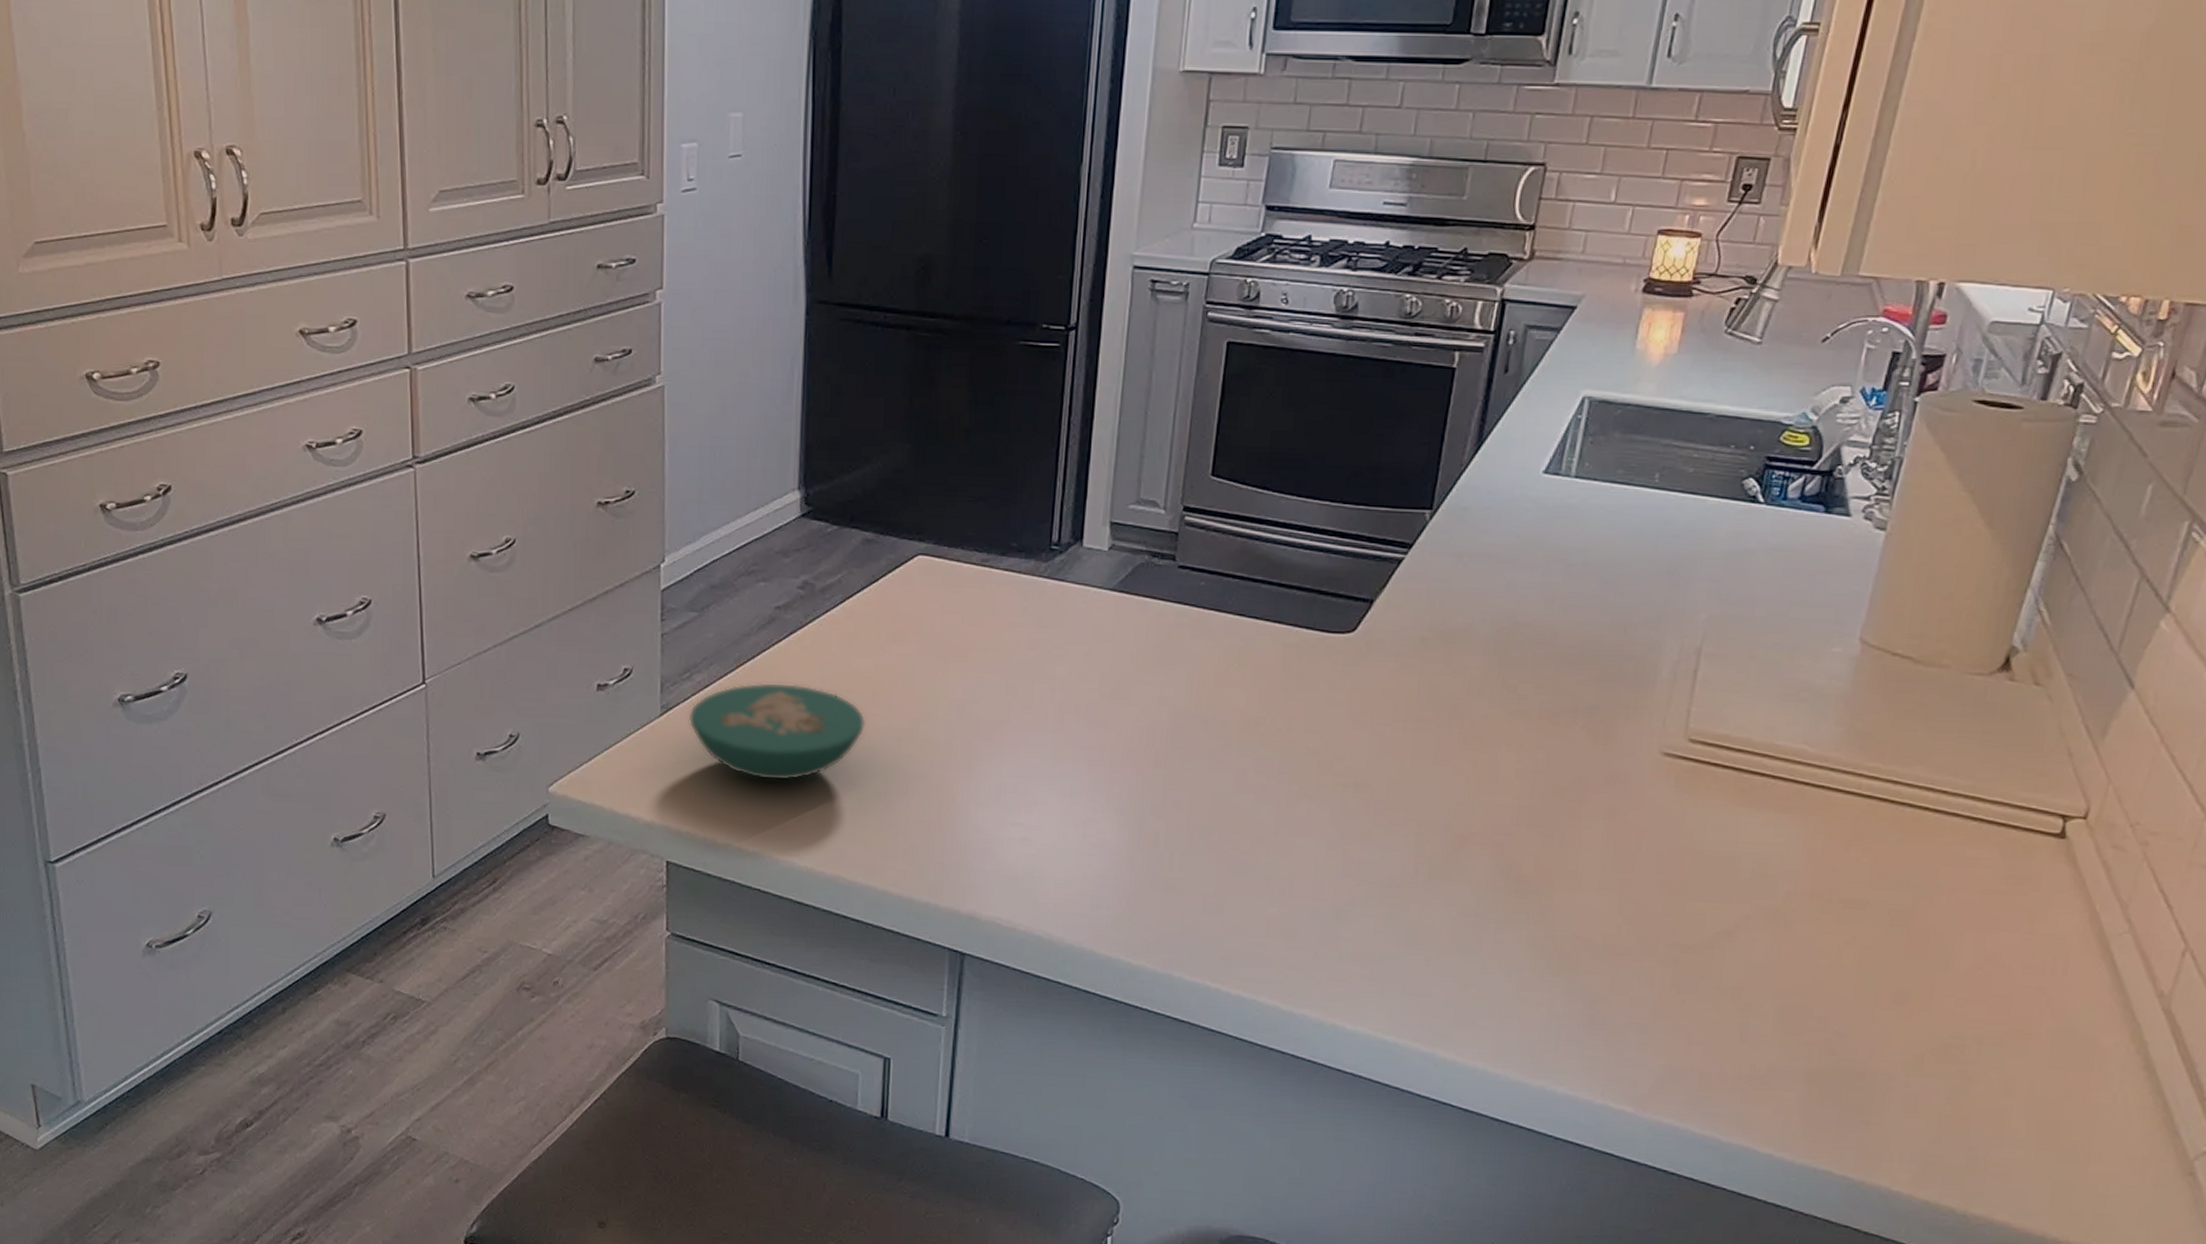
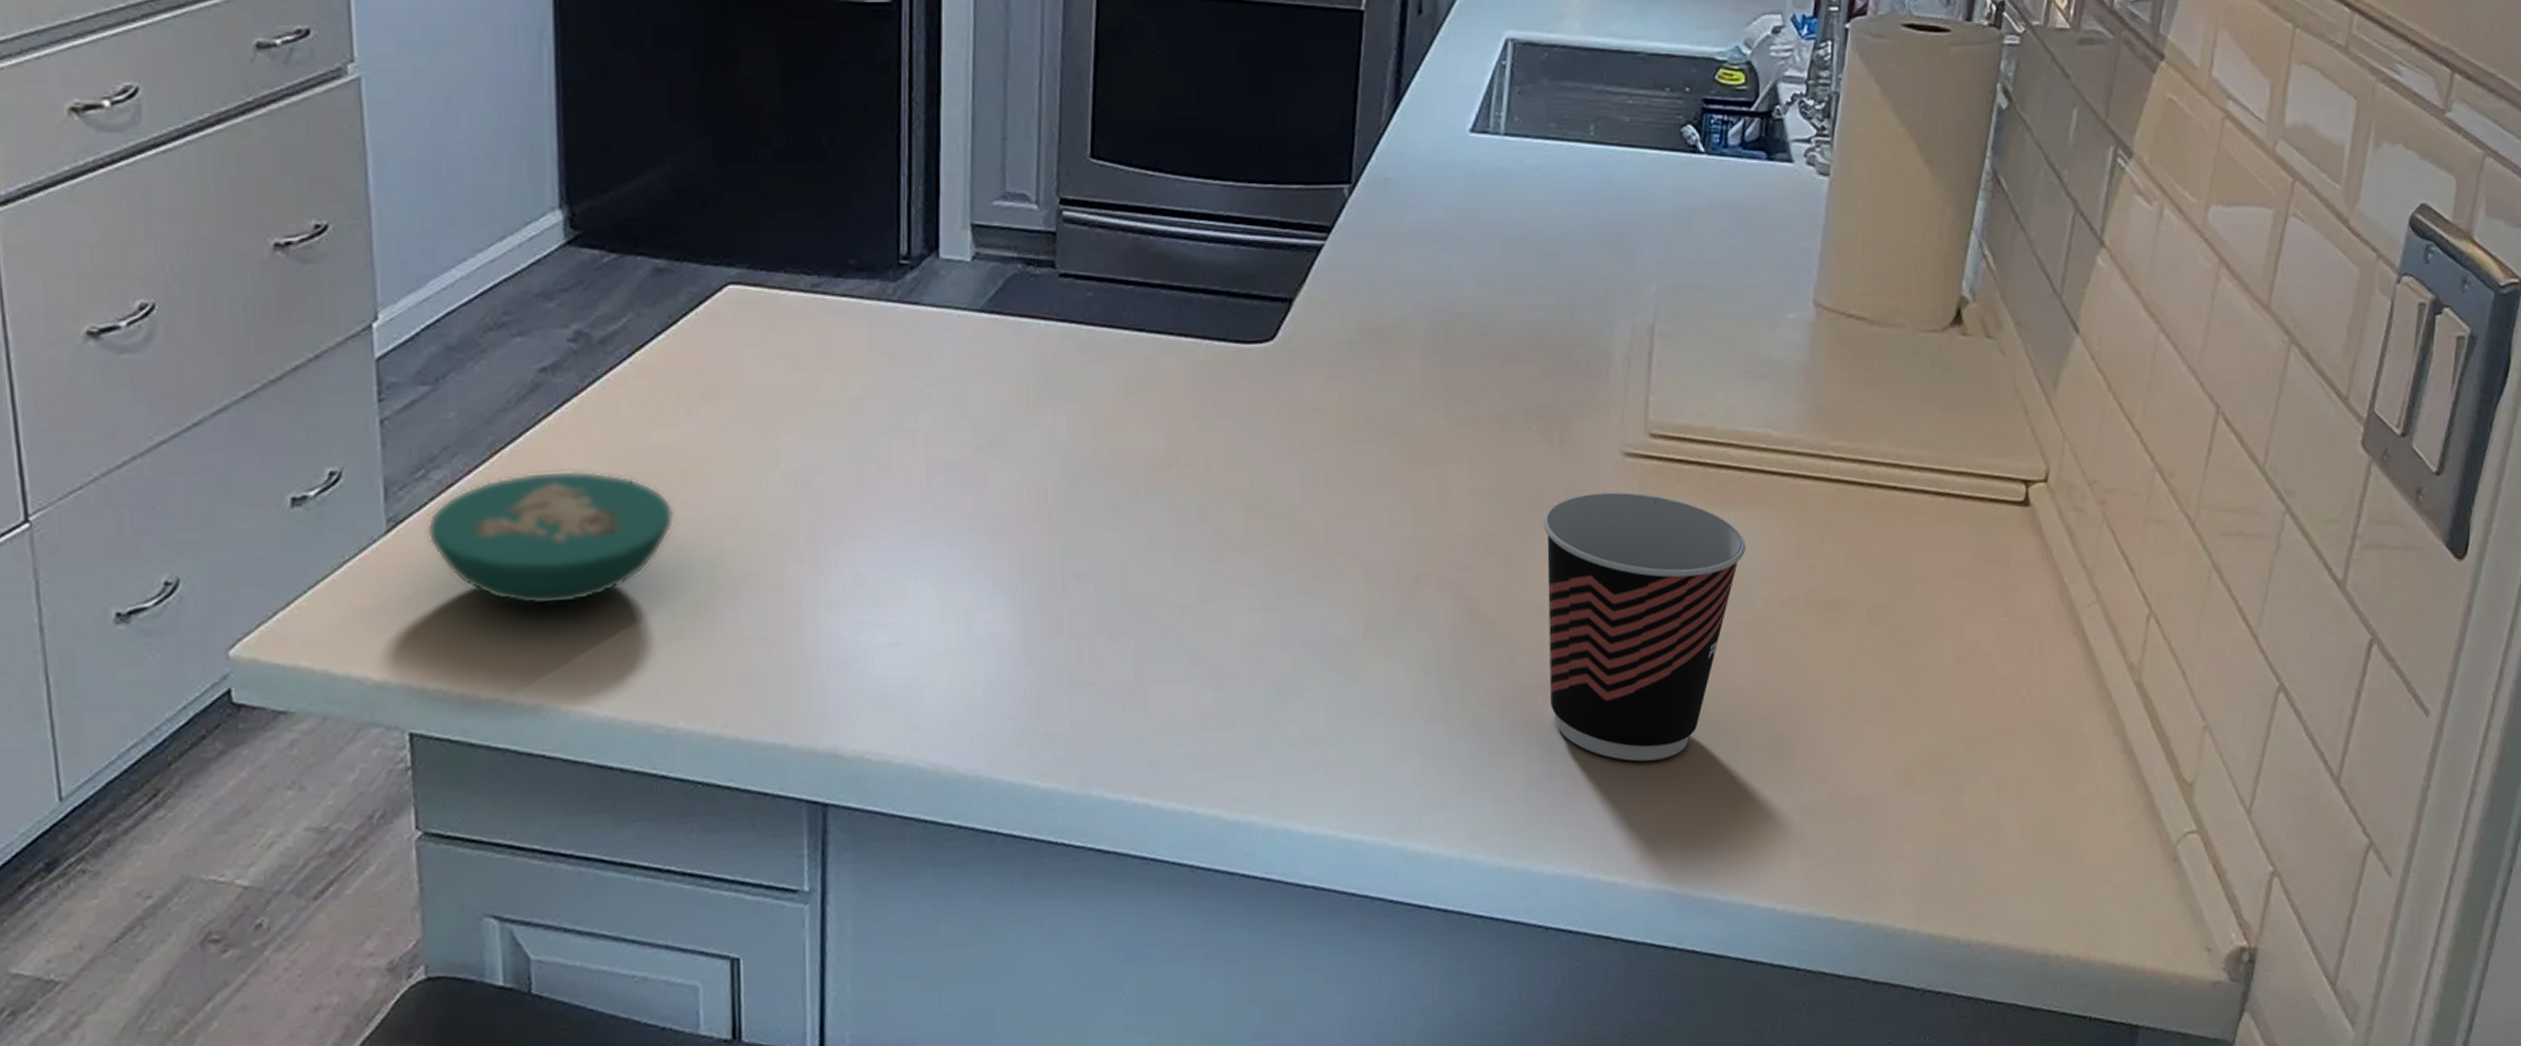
cup: none [1575,783,1774,1014] -> present [1543,492,1746,762]

